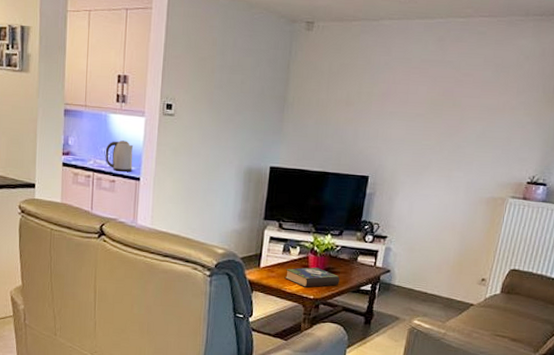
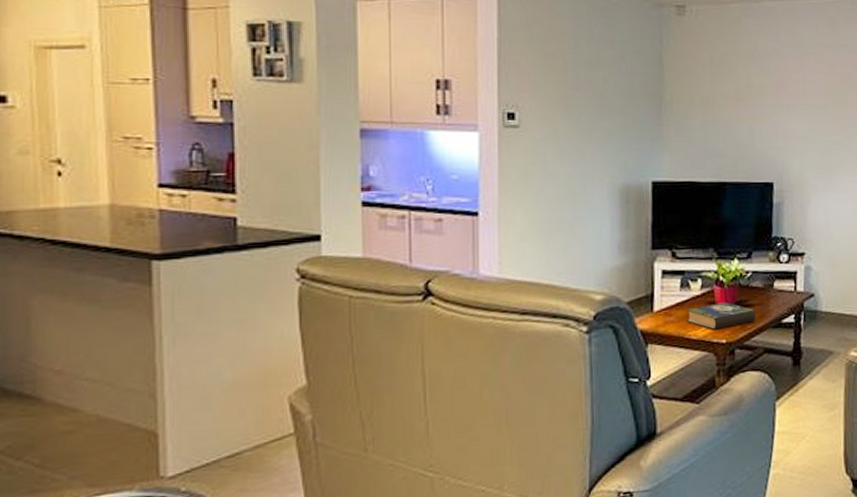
kettle: present [105,140,134,173] -> none [425,164,466,207]

